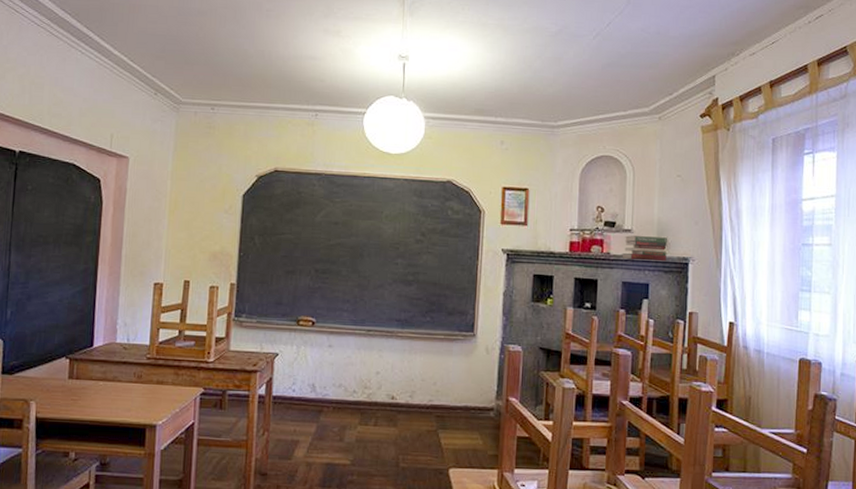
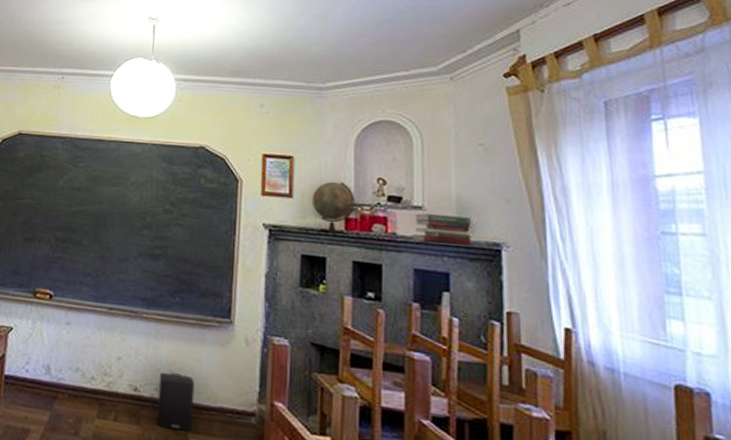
pedal bin: none [411,381,444,428] -> present [156,372,195,432]
globe: none [543,210,578,257] -> present [312,181,355,236]

